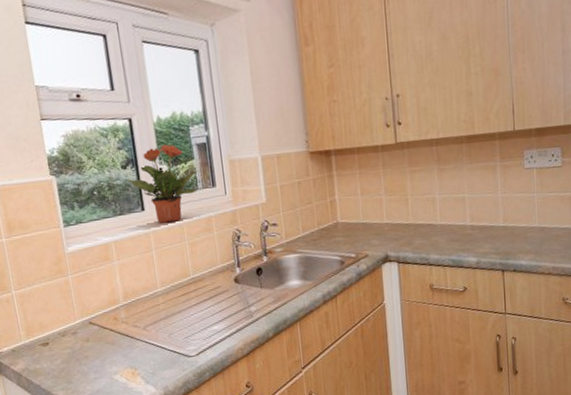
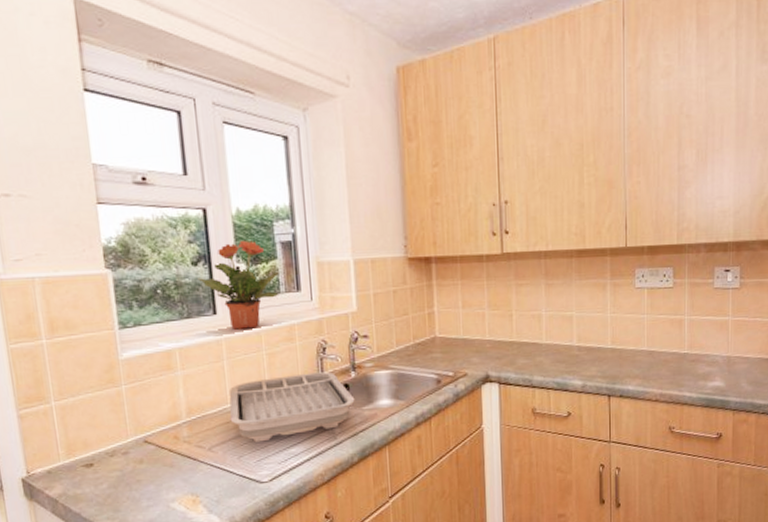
dish rack: none [158,257,268,322] -> present [228,372,355,442]

